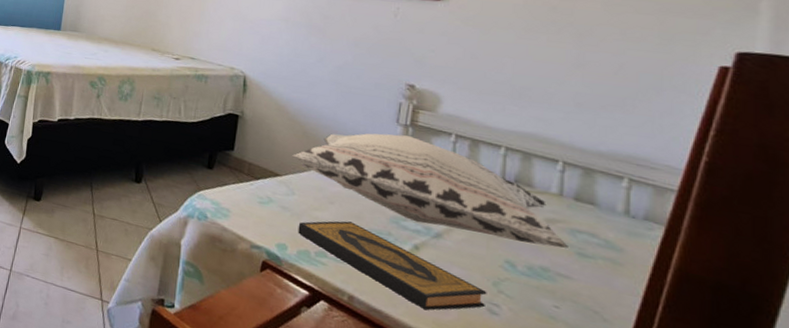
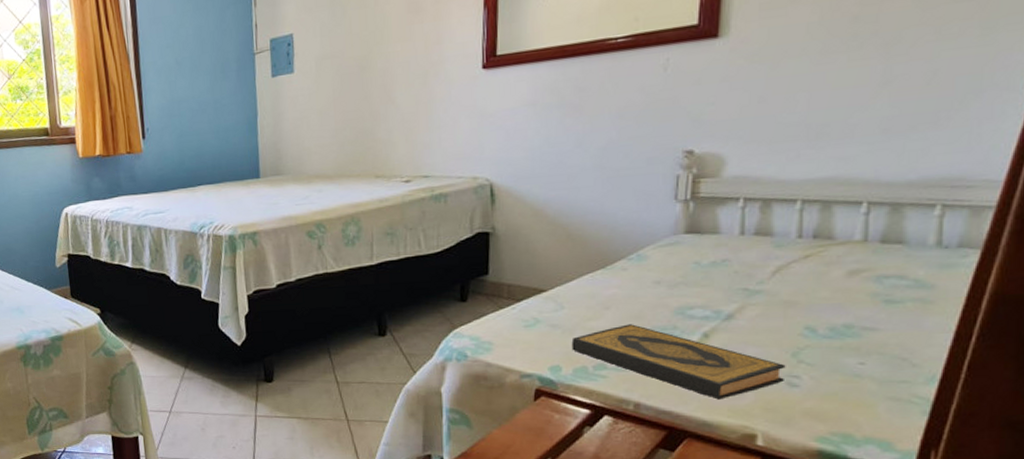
decorative pillow: present [291,133,570,249] -> none [555,212,876,308]

